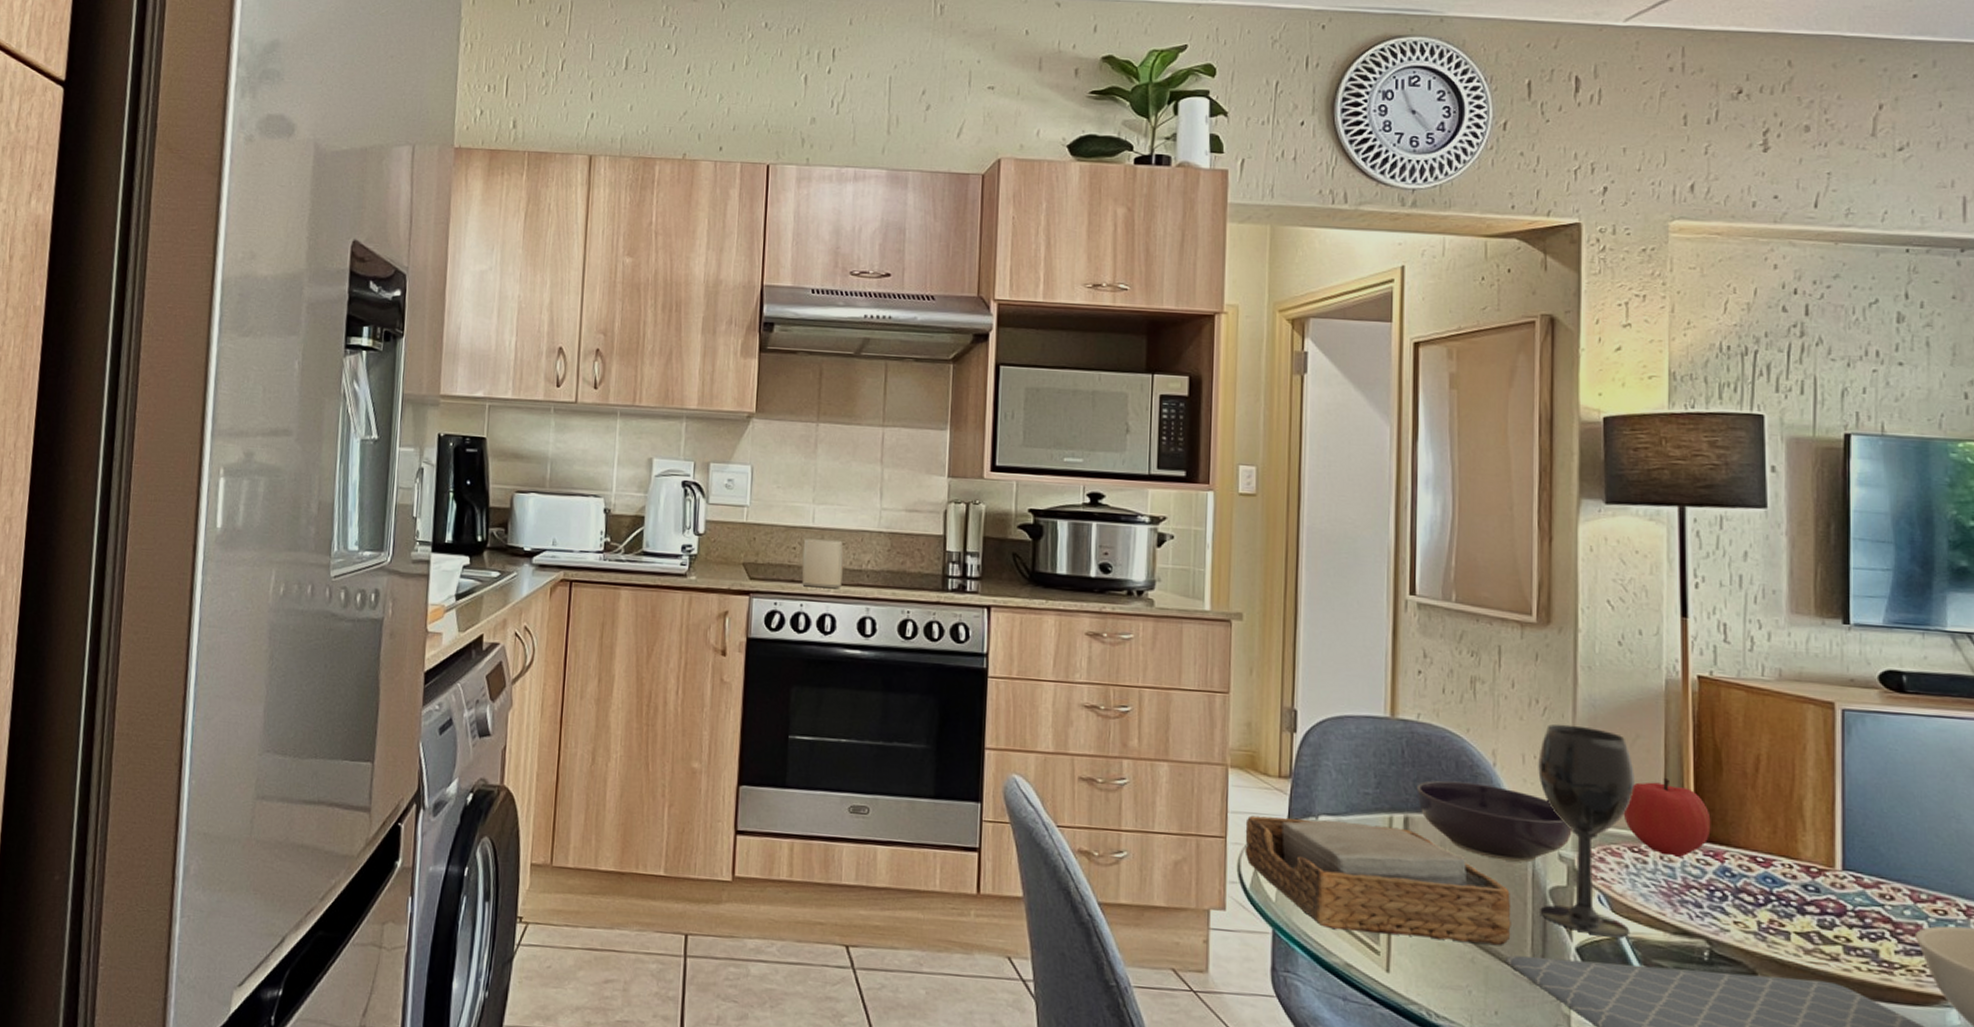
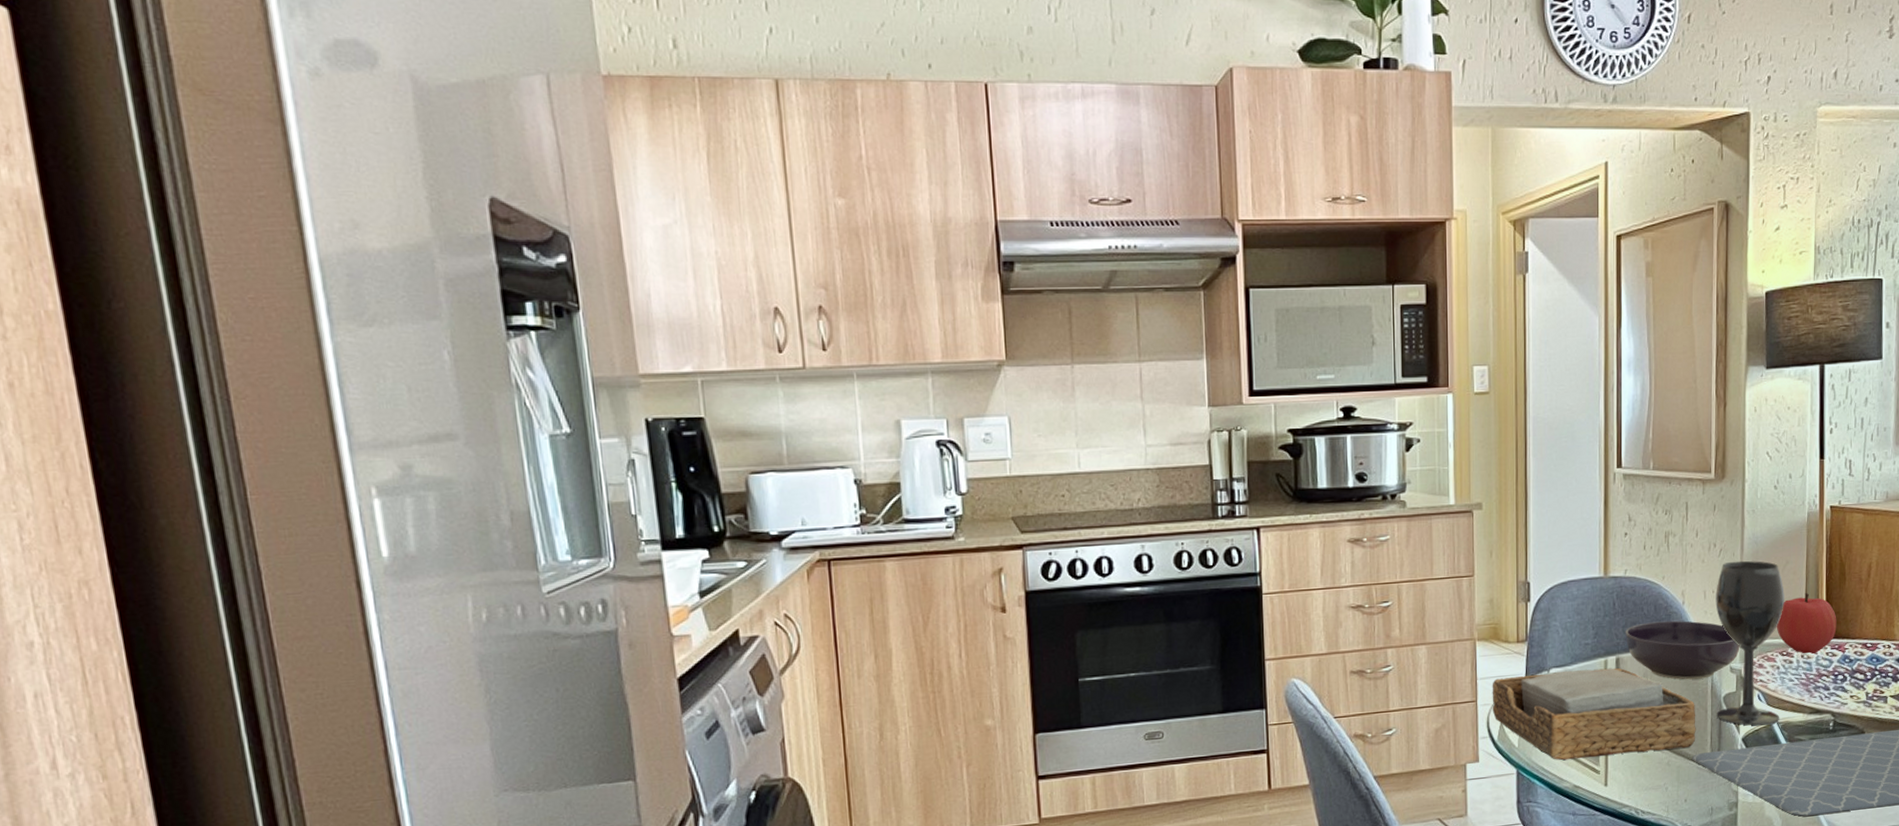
mug: present [801,539,844,589] -> none [1071,482,1115,533]

